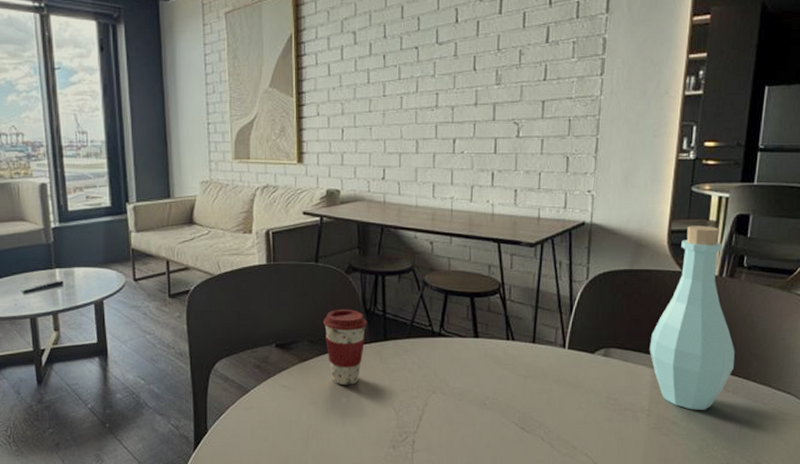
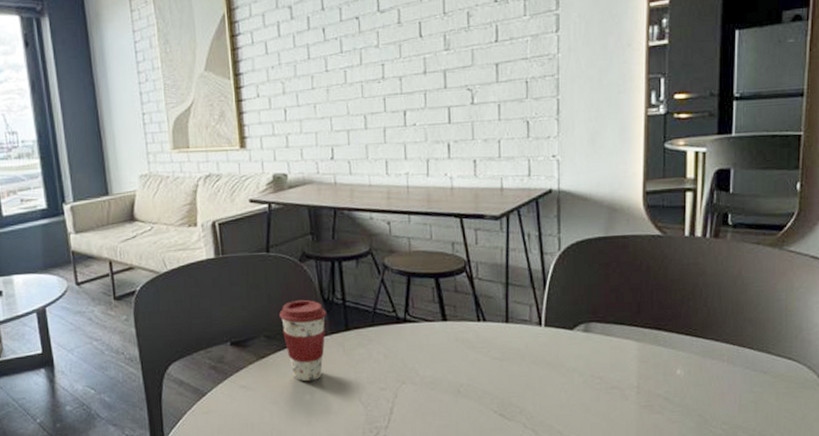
bottle: present [649,225,735,410] -> none [633,184,728,384]

